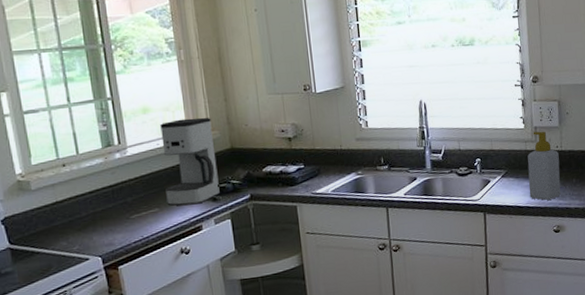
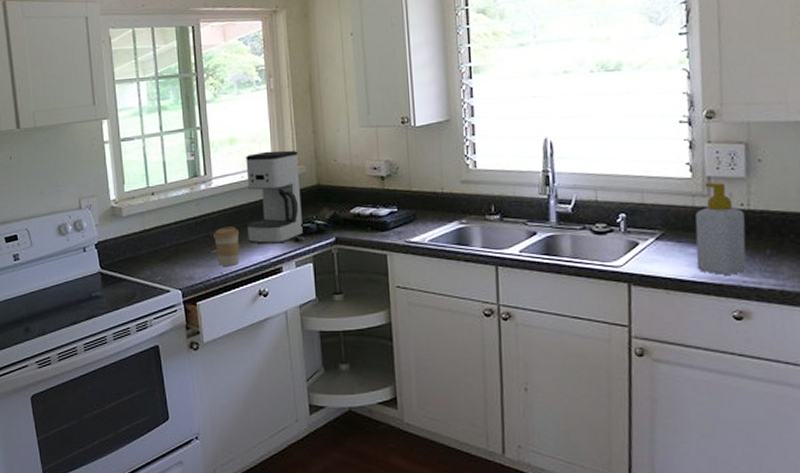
coffee cup: none [132,191,159,230] -> present [214,226,240,266]

